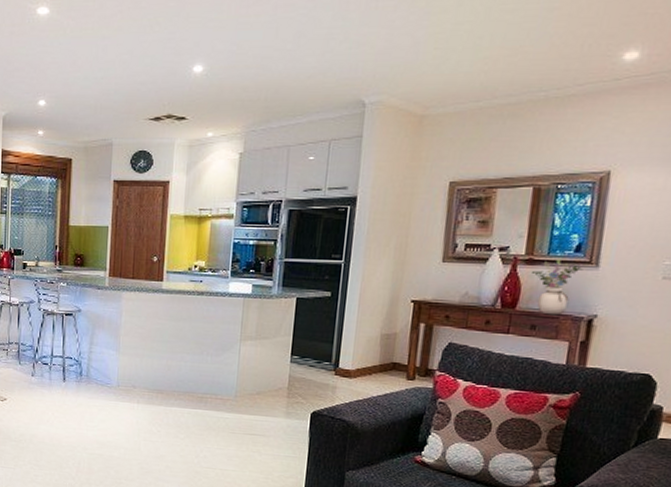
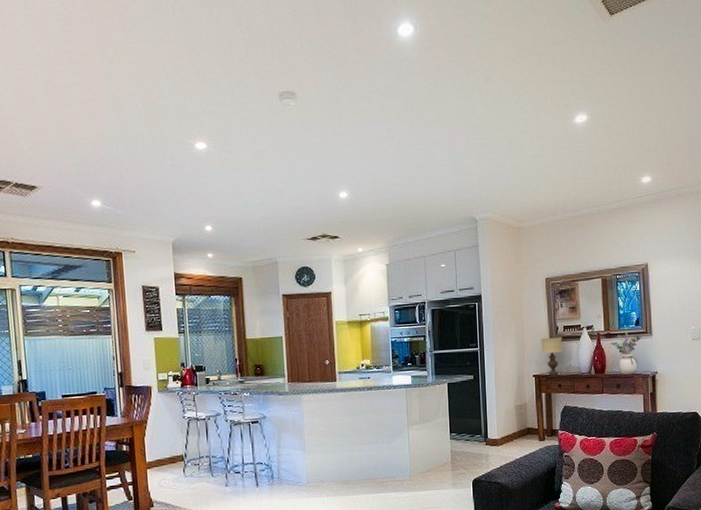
table lamp: none [427,255,462,304] -> present [540,336,563,376]

